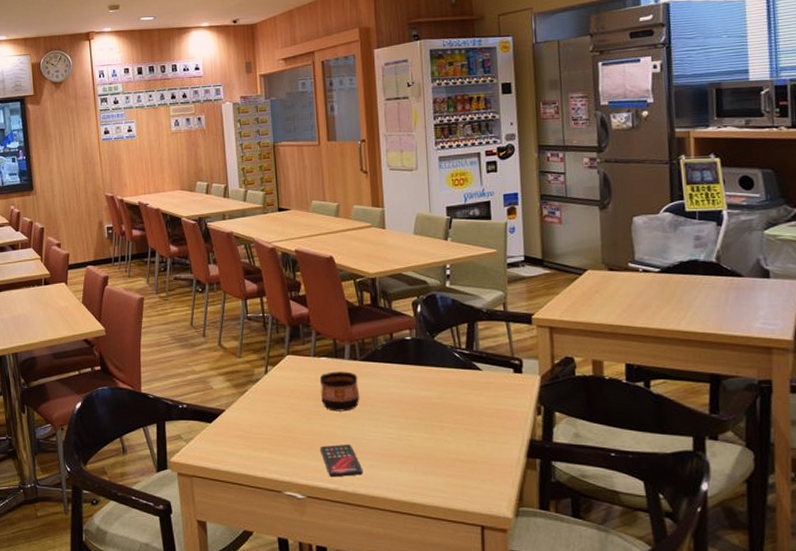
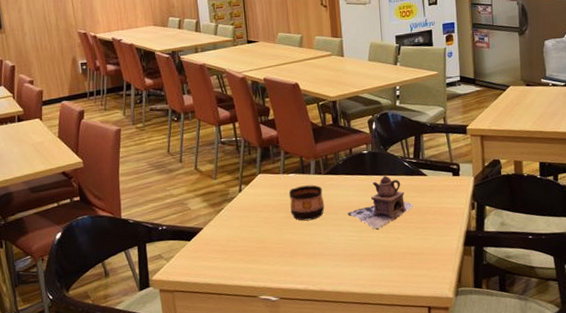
smartphone: present [319,444,363,478] -> none [290,249,329,279]
teapot: none [386,367,466,429] -> present [347,176,414,230]

